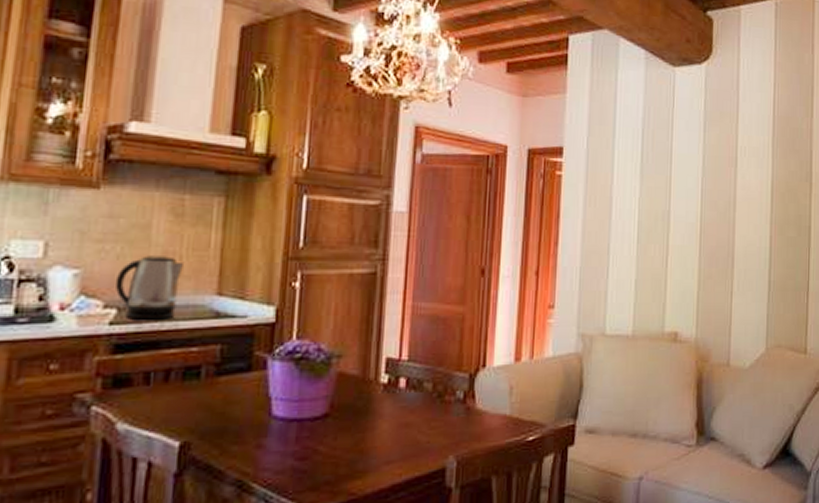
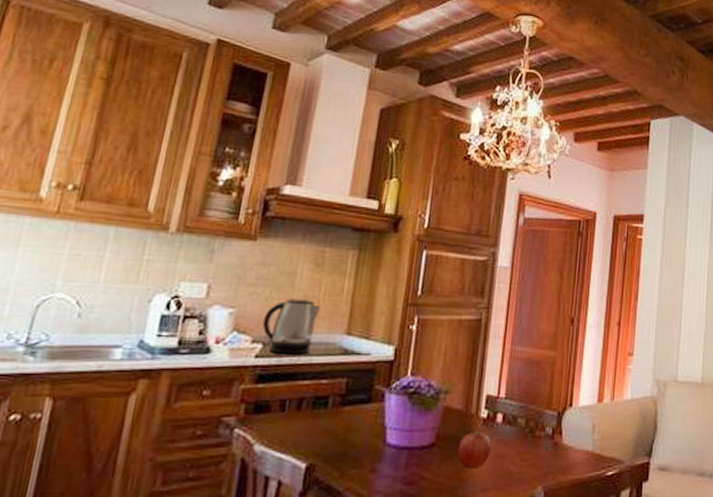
fruit: none [355,397,394,438] -> present [457,430,492,467]

